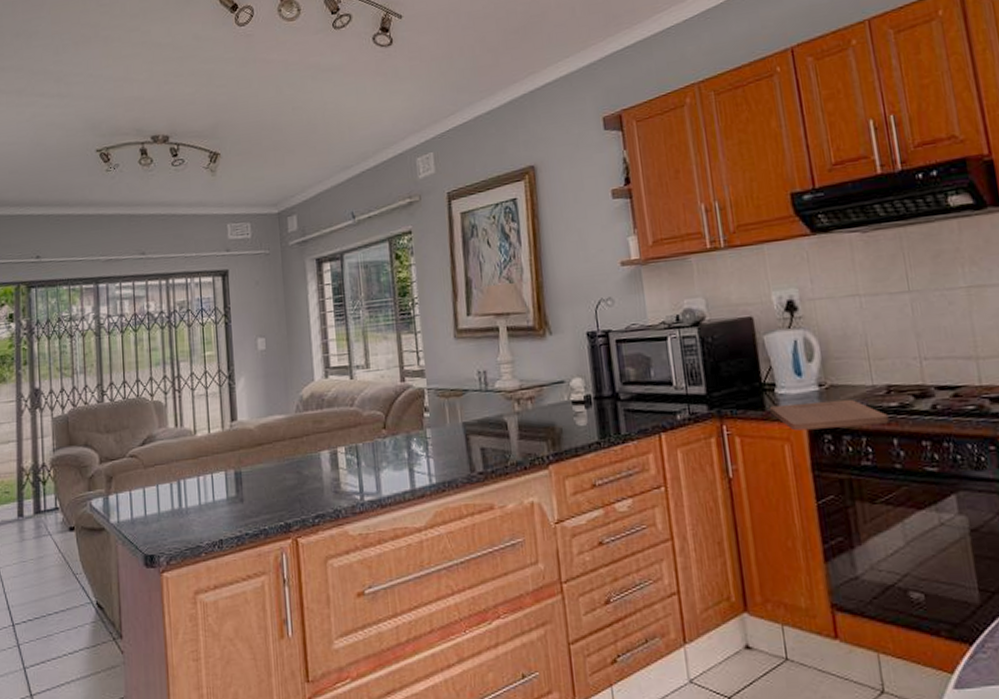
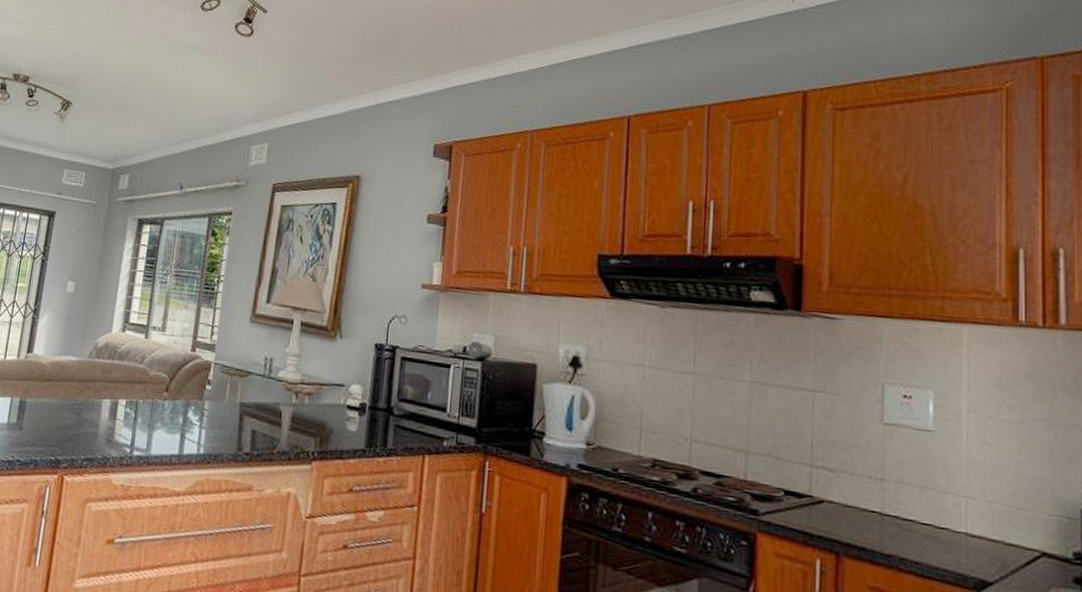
cutting board: present [769,399,890,431] -> none [533,453,648,496]

